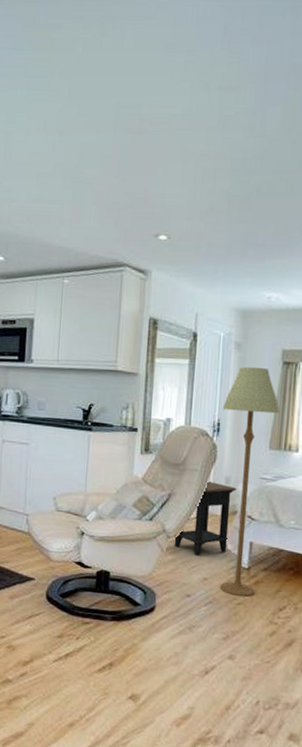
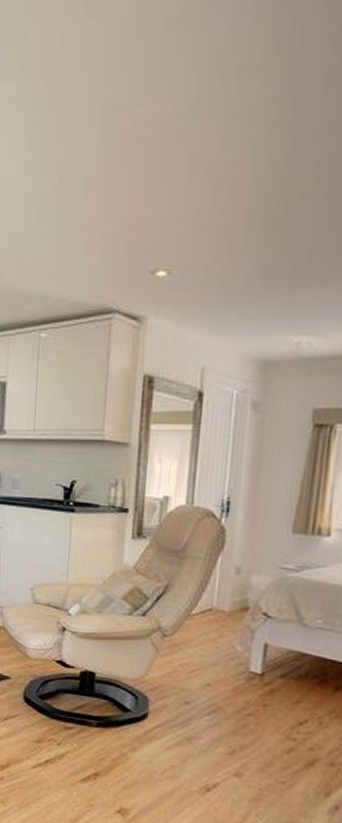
side table: present [174,481,237,556] -> none [171,571,250,658]
floor lamp: present [220,366,280,596] -> none [226,431,308,707]

